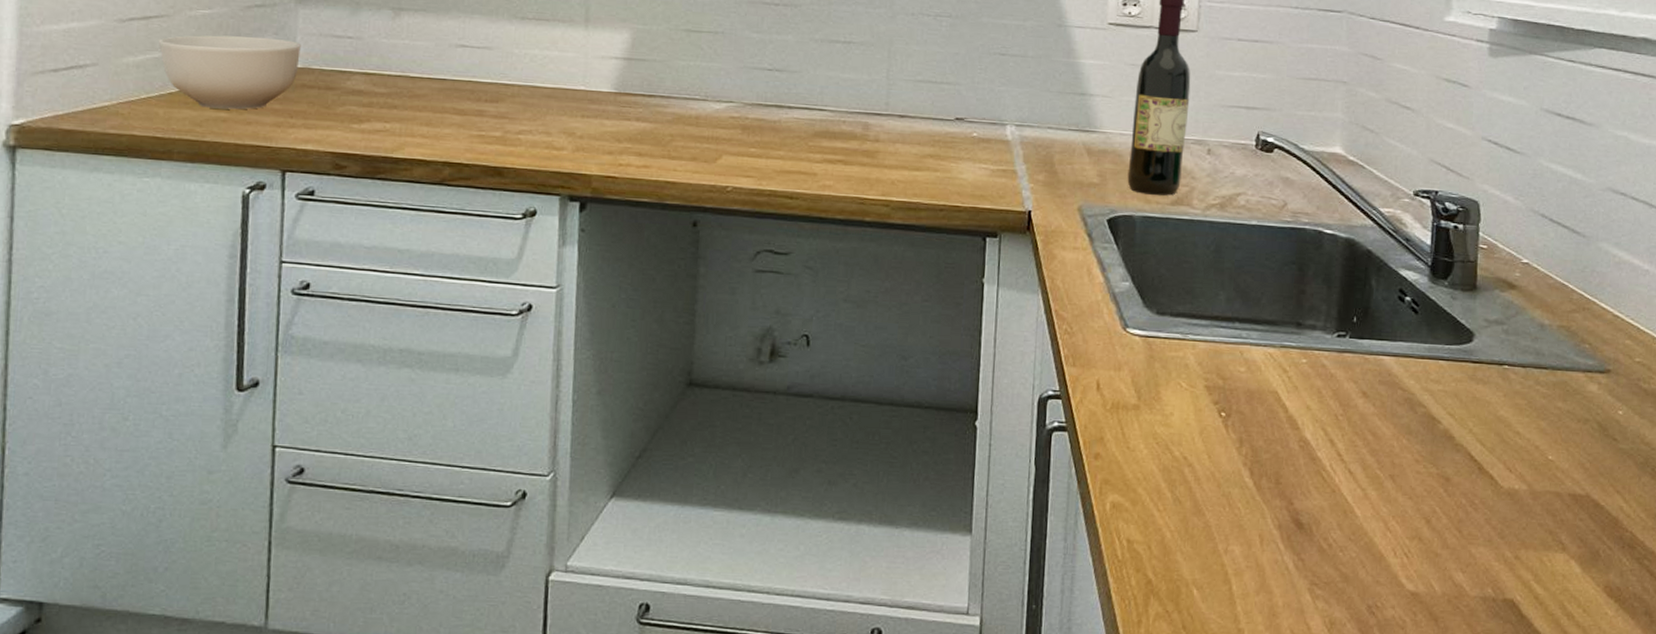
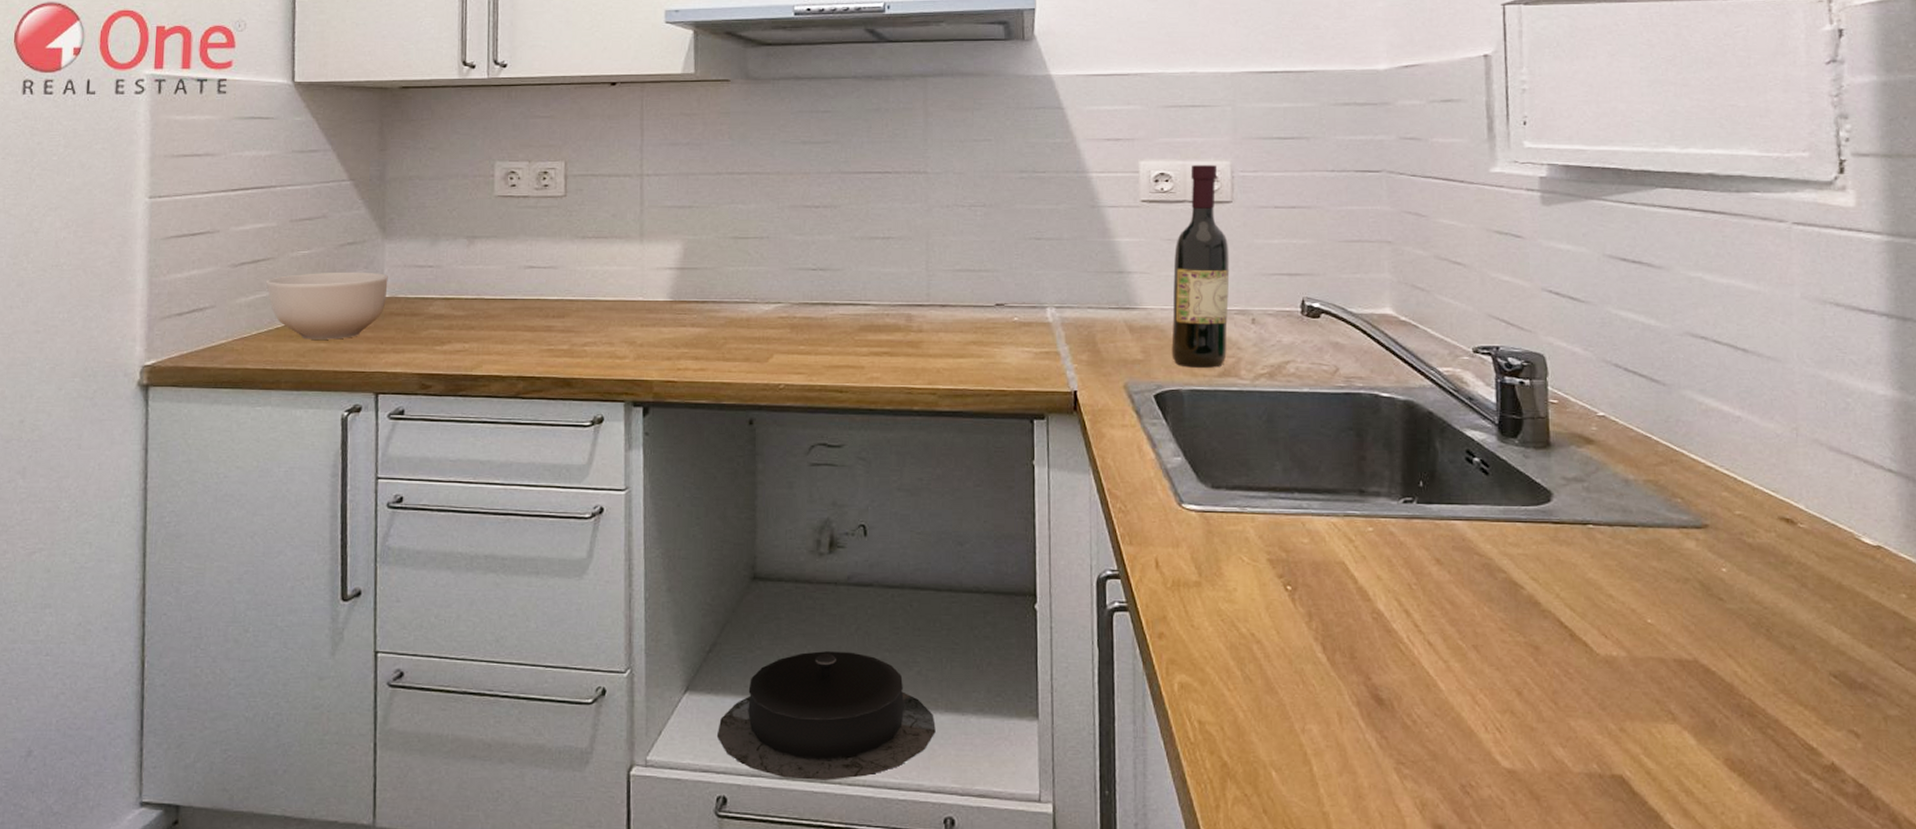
cooking pot: none [642,460,869,590] -> present [716,651,936,780]

